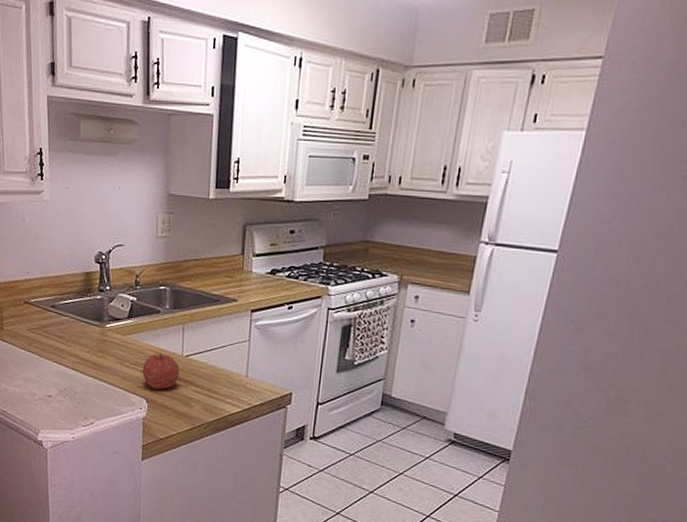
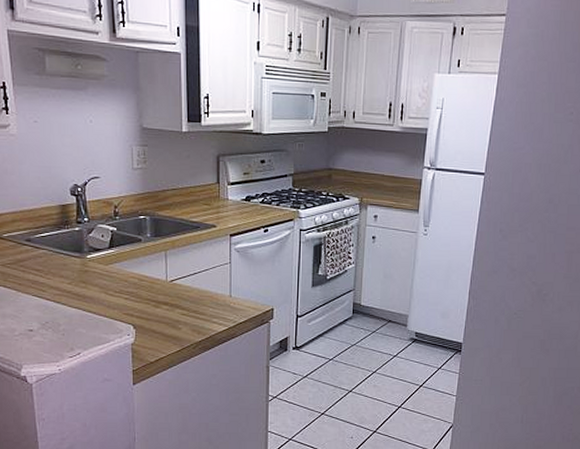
fruit: present [142,352,180,390] -> none [127,279,165,315]

